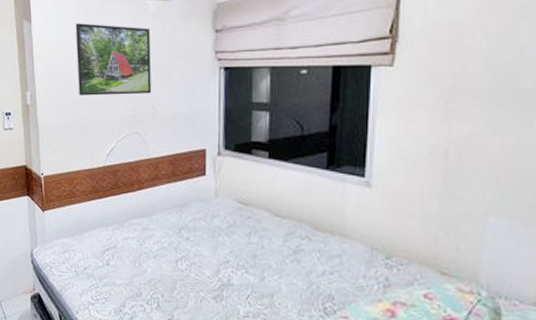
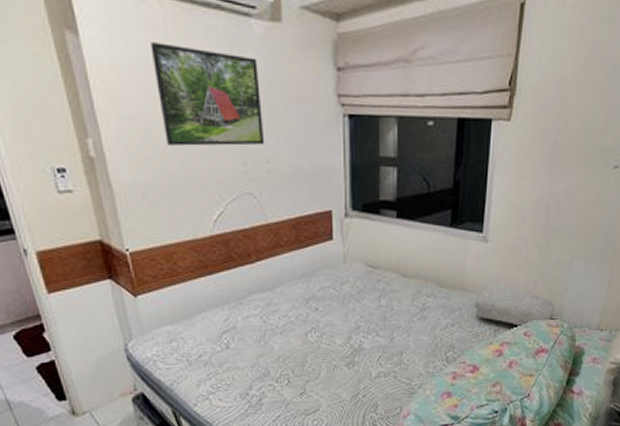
soap bar: none [358,228,466,288] -> present [475,280,555,327]

